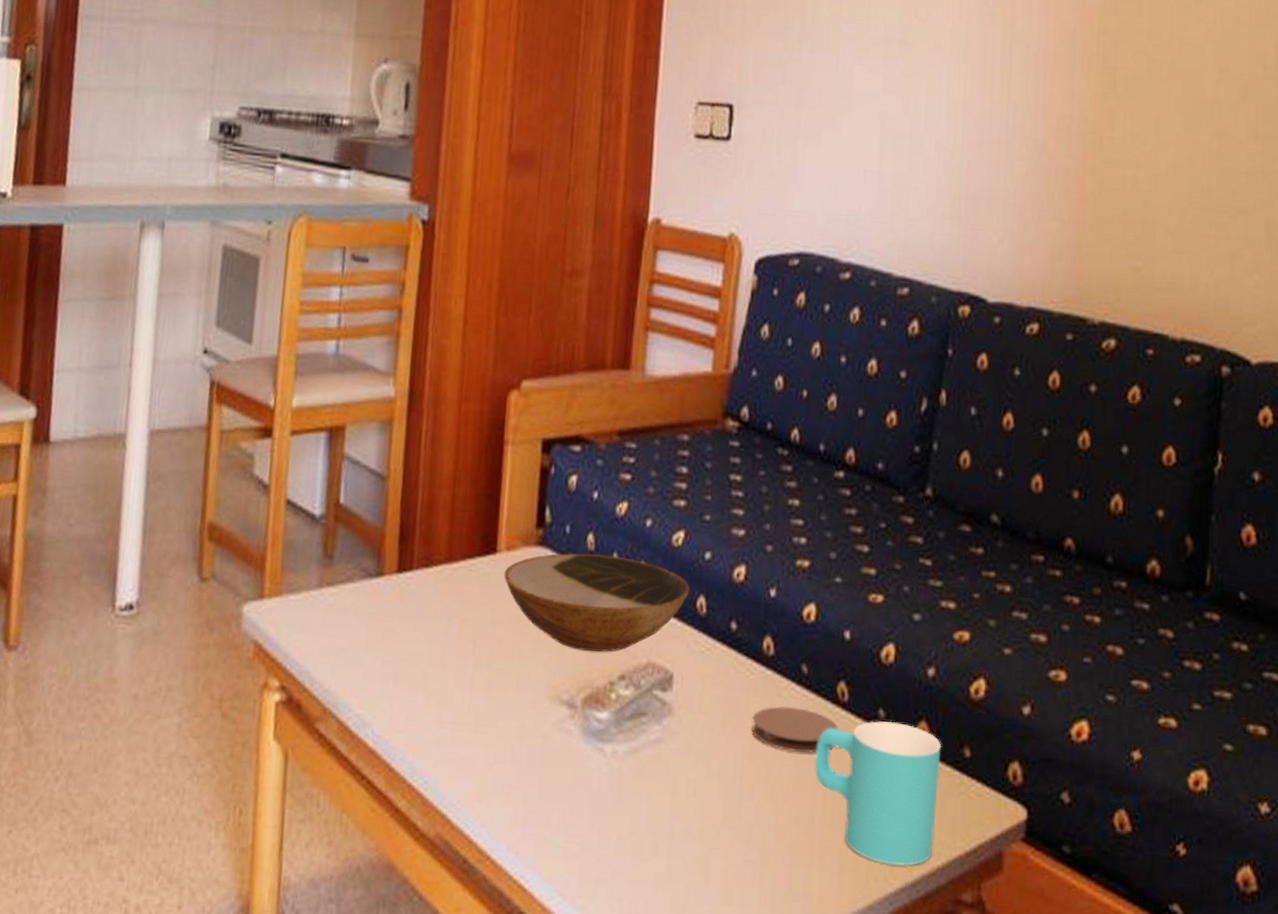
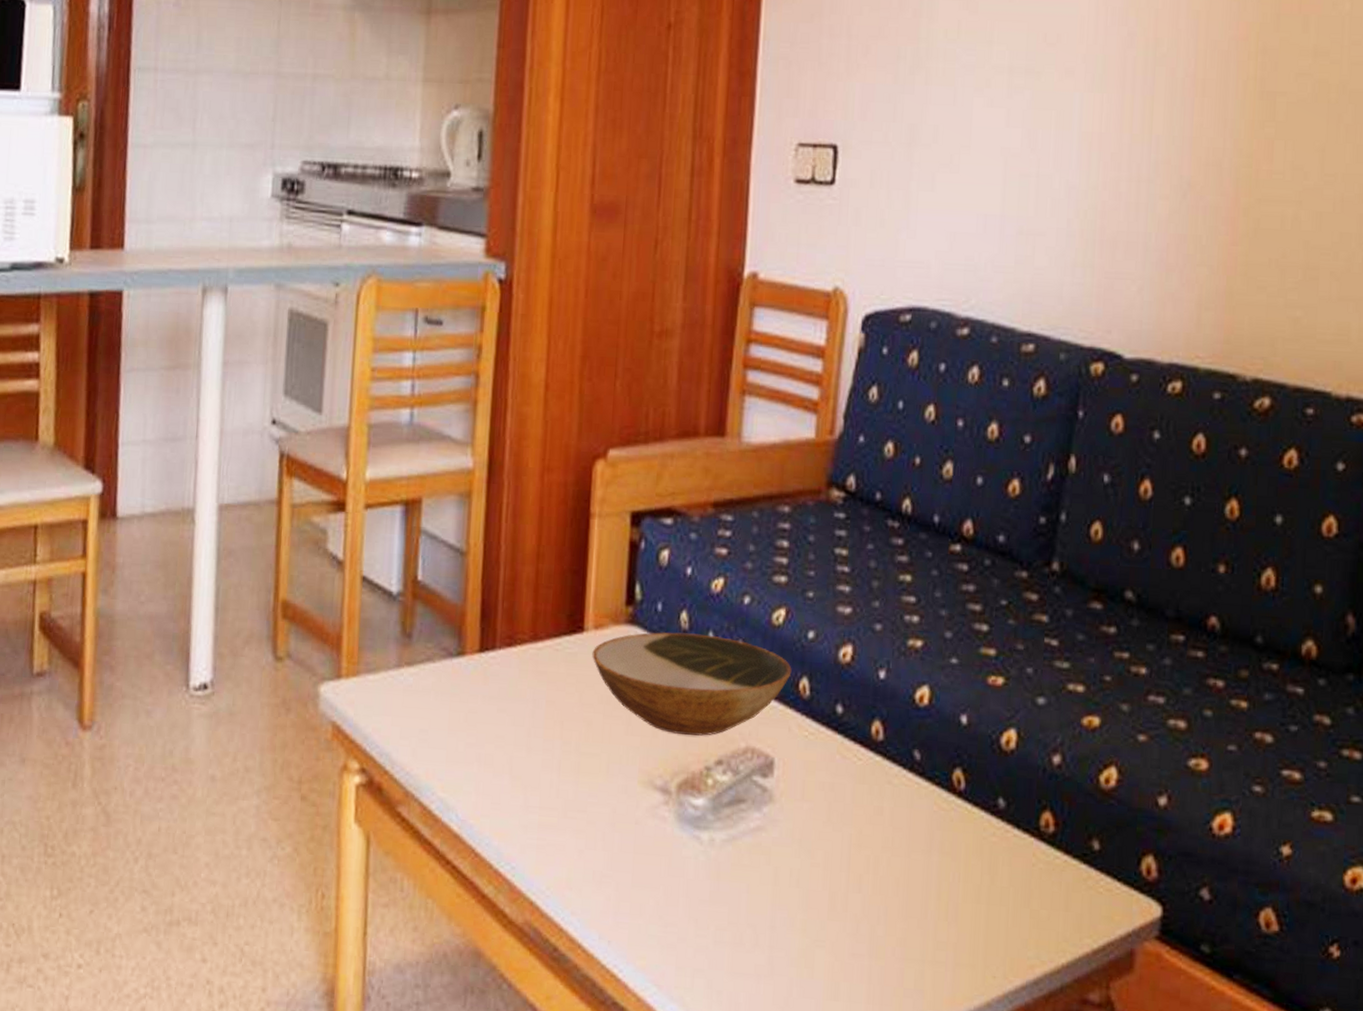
coaster: present [751,706,839,754] -> none [859,794,955,844]
cup: present [814,721,942,866] -> none [927,810,1068,963]

